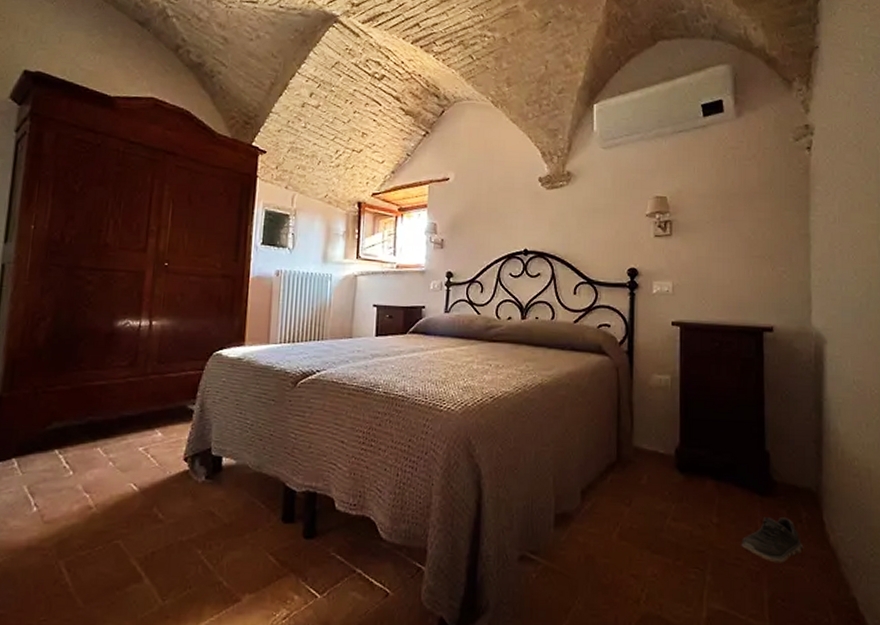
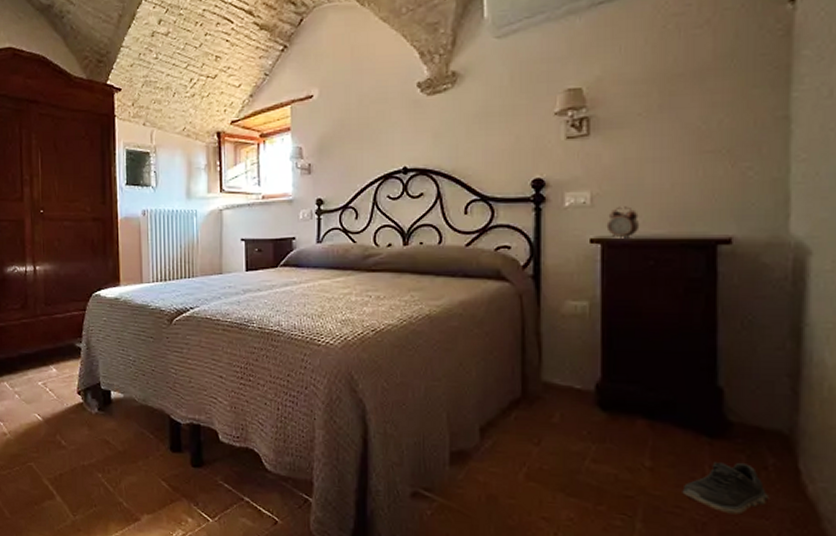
alarm clock: none [684,296,709,323] -> present [606,206,640,239]

